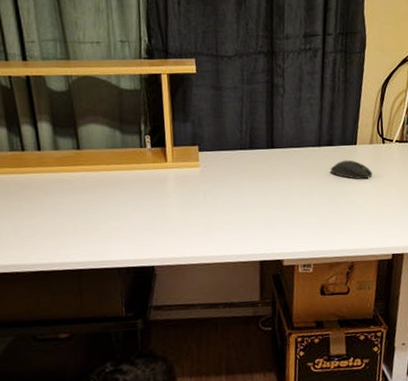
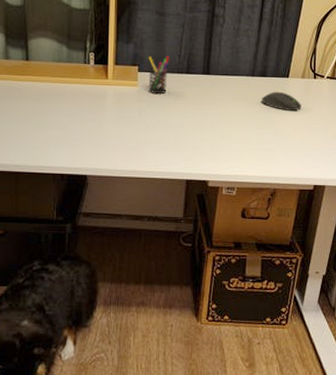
pen holder: none [208,132,231,174] -> present [148,56,169,95]

